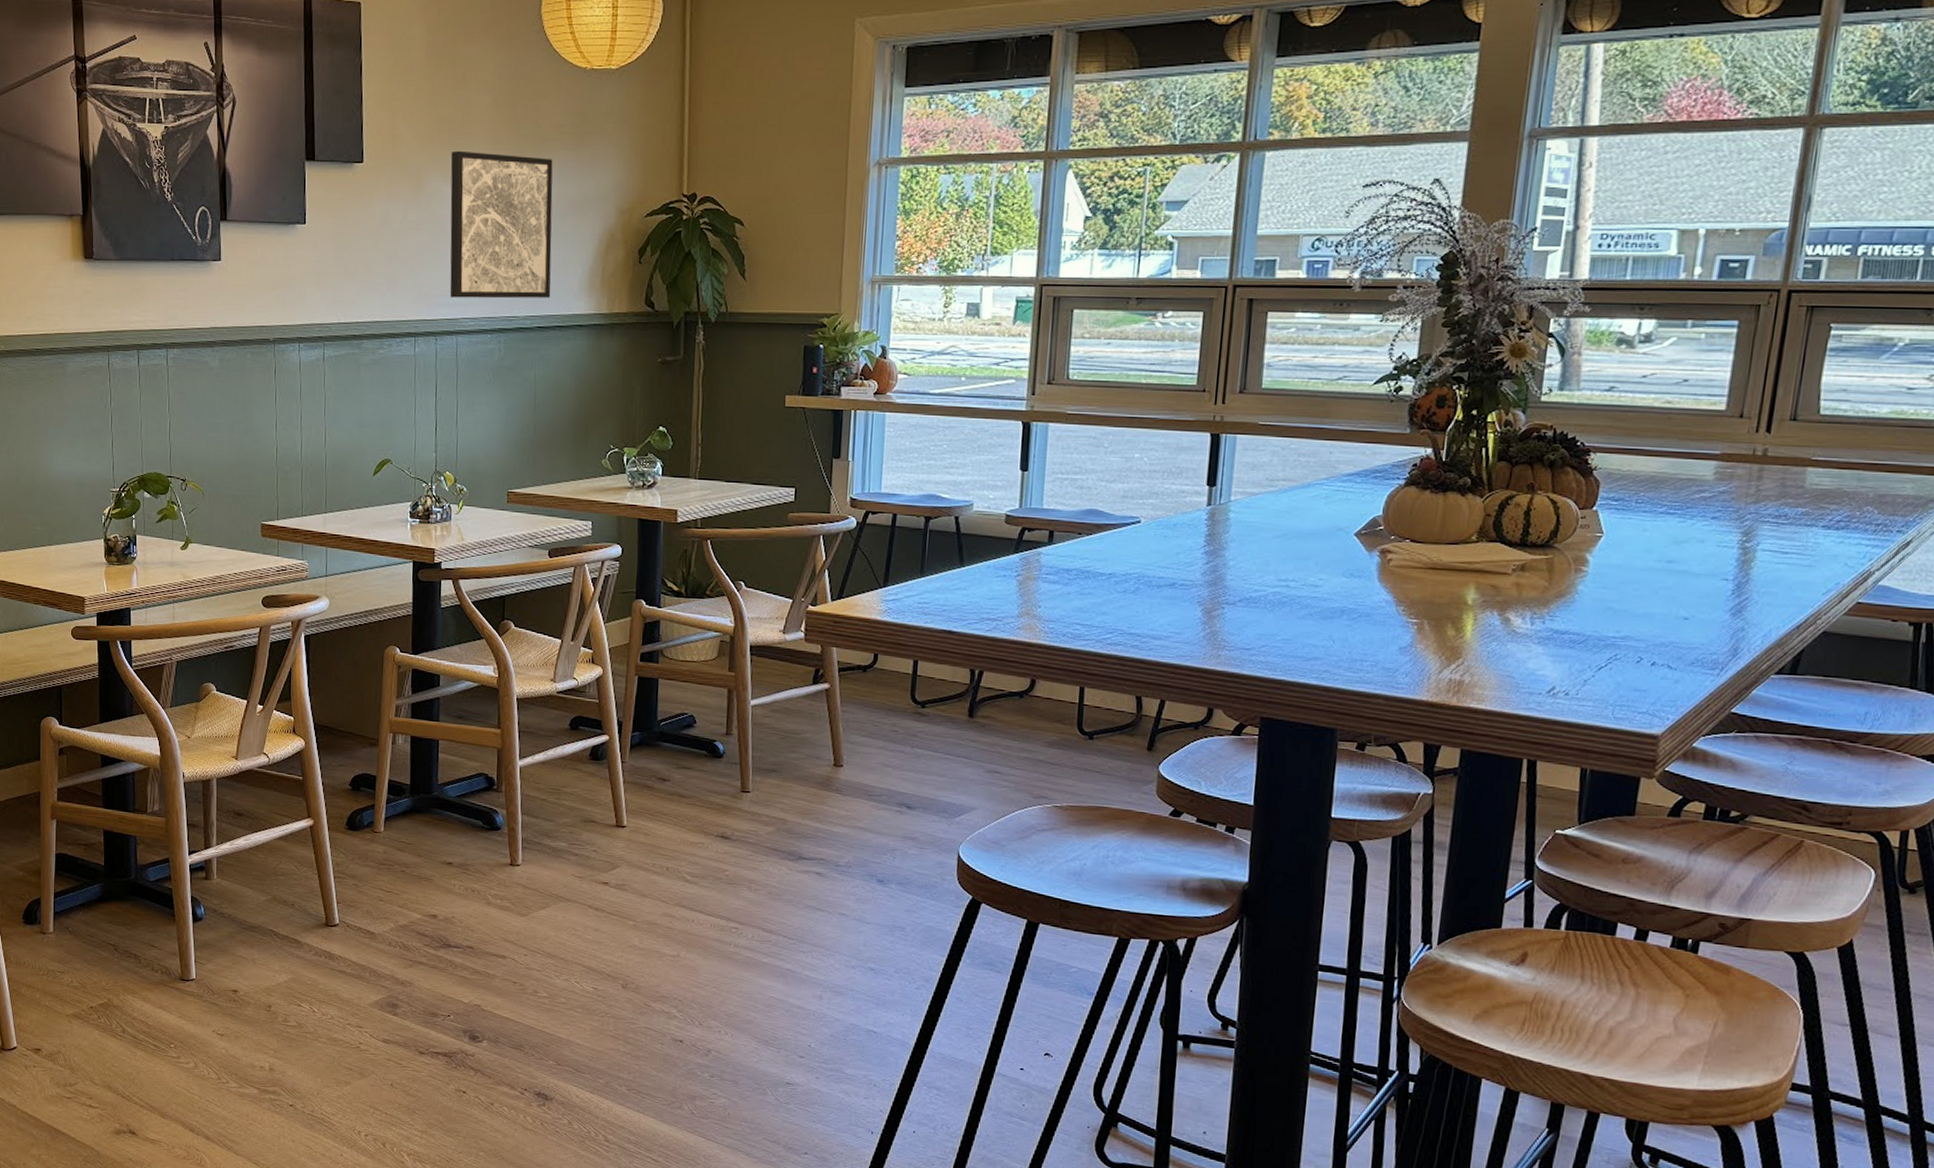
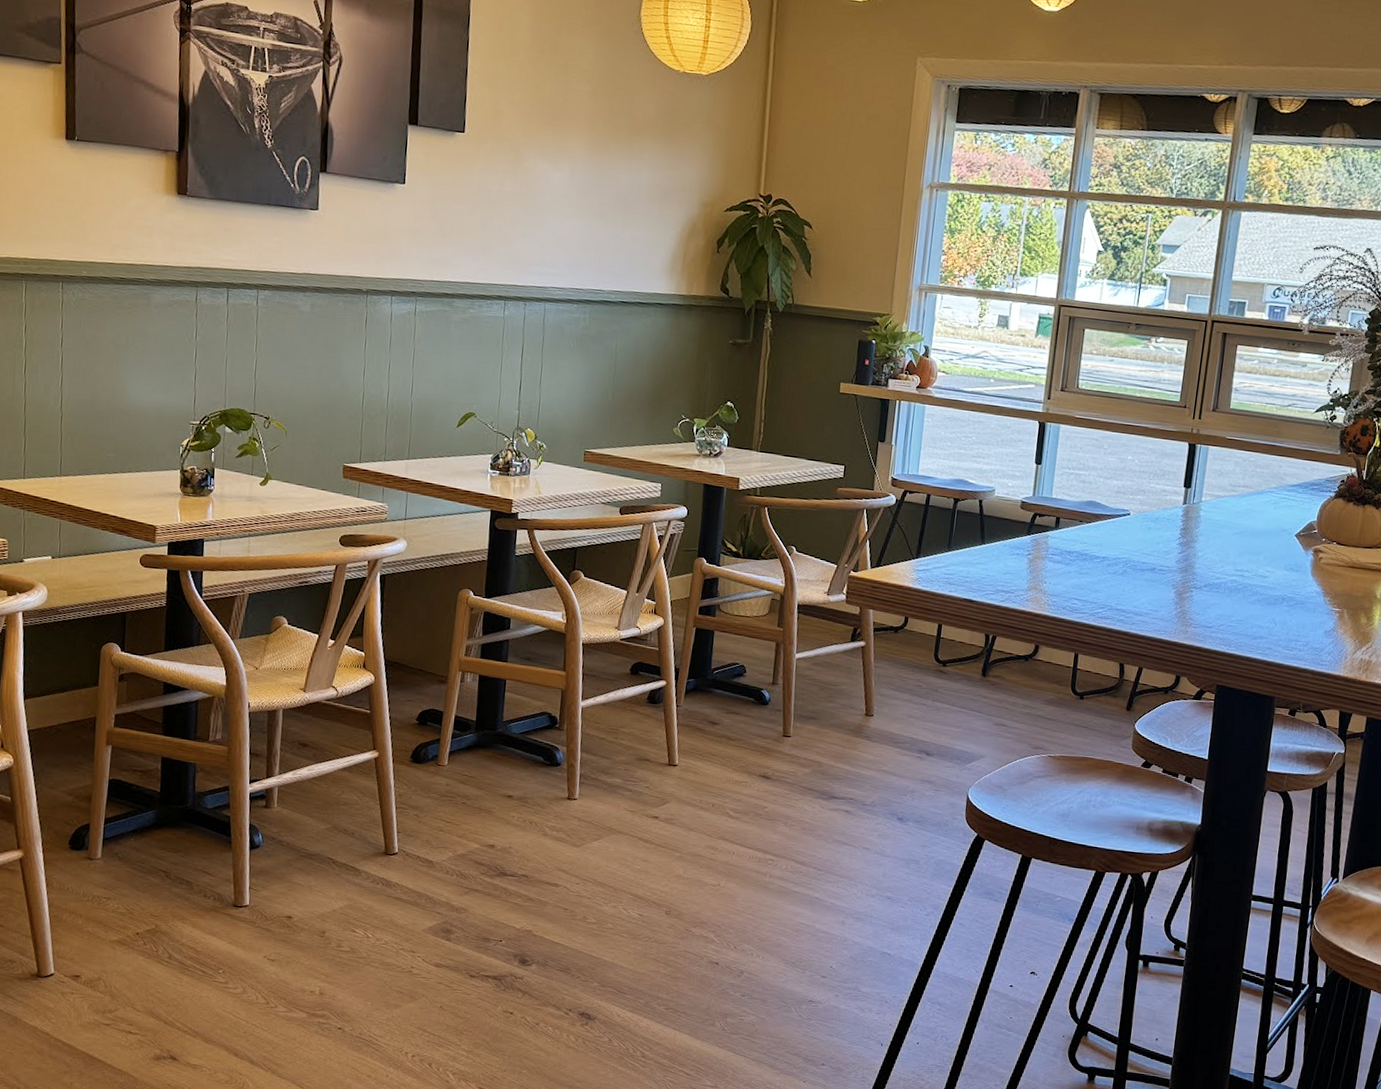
wall art: present [449,150,553,299] -> none [540,131,644,277]

